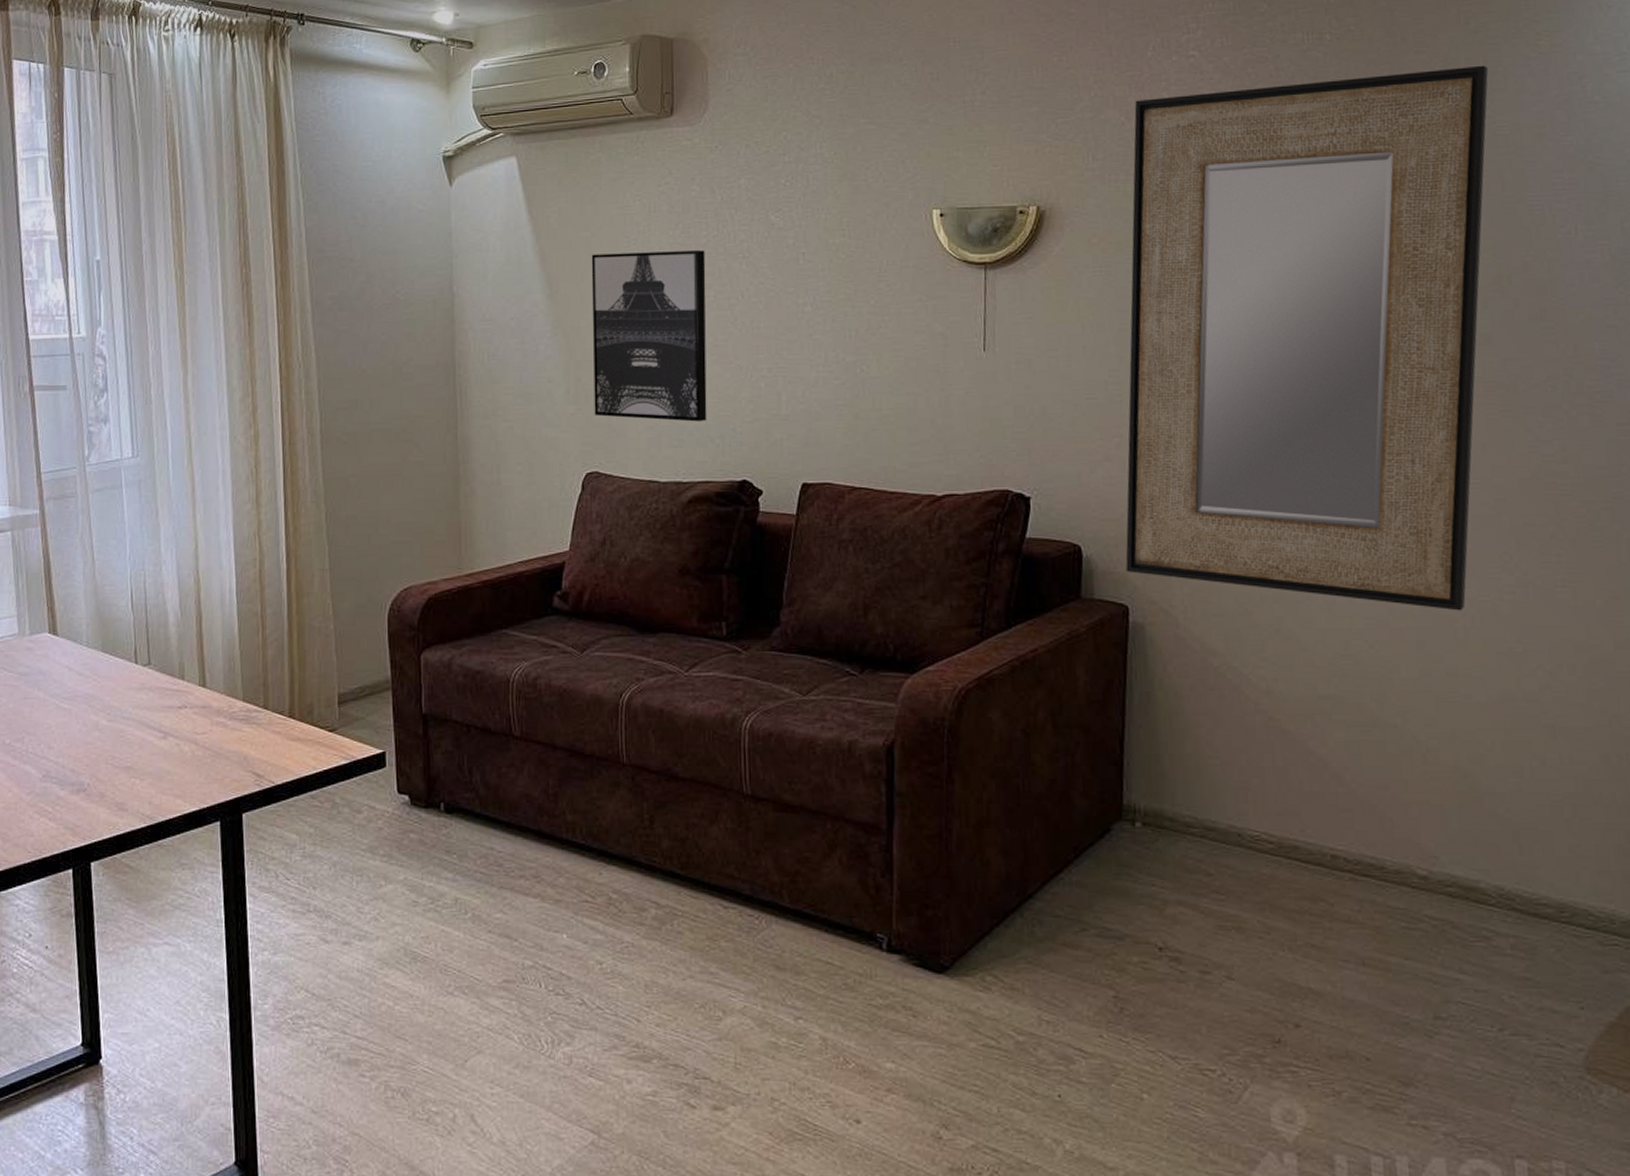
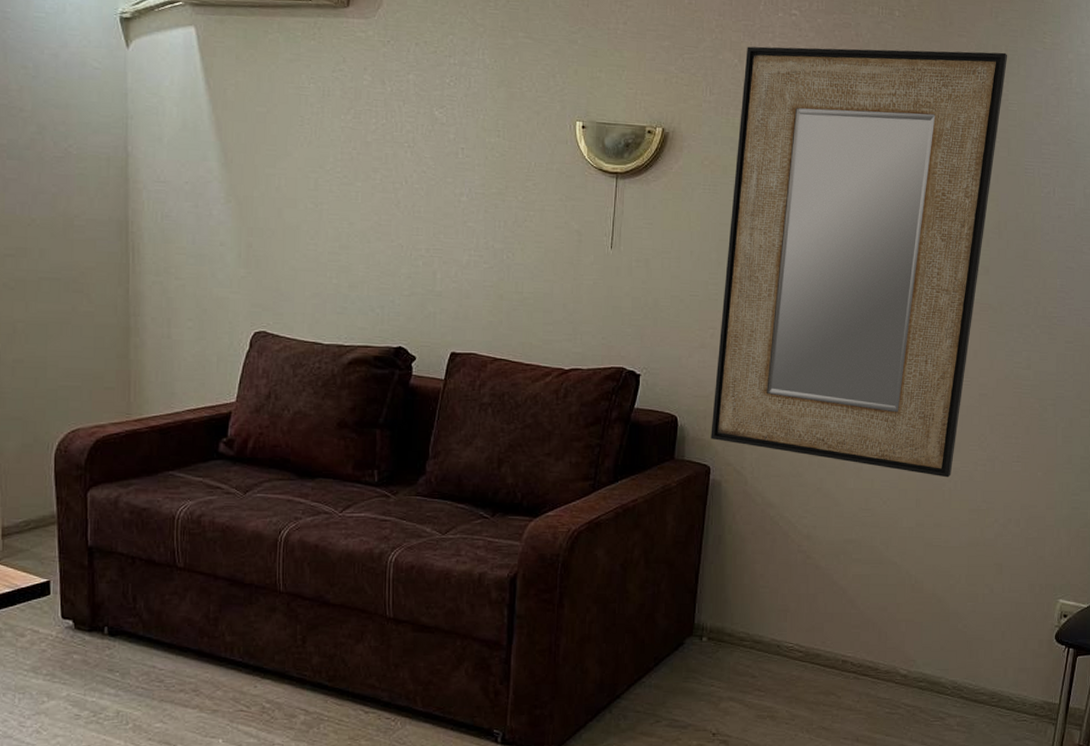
wall art: present [591,250,707,422] -> none [264,129,374,292]

